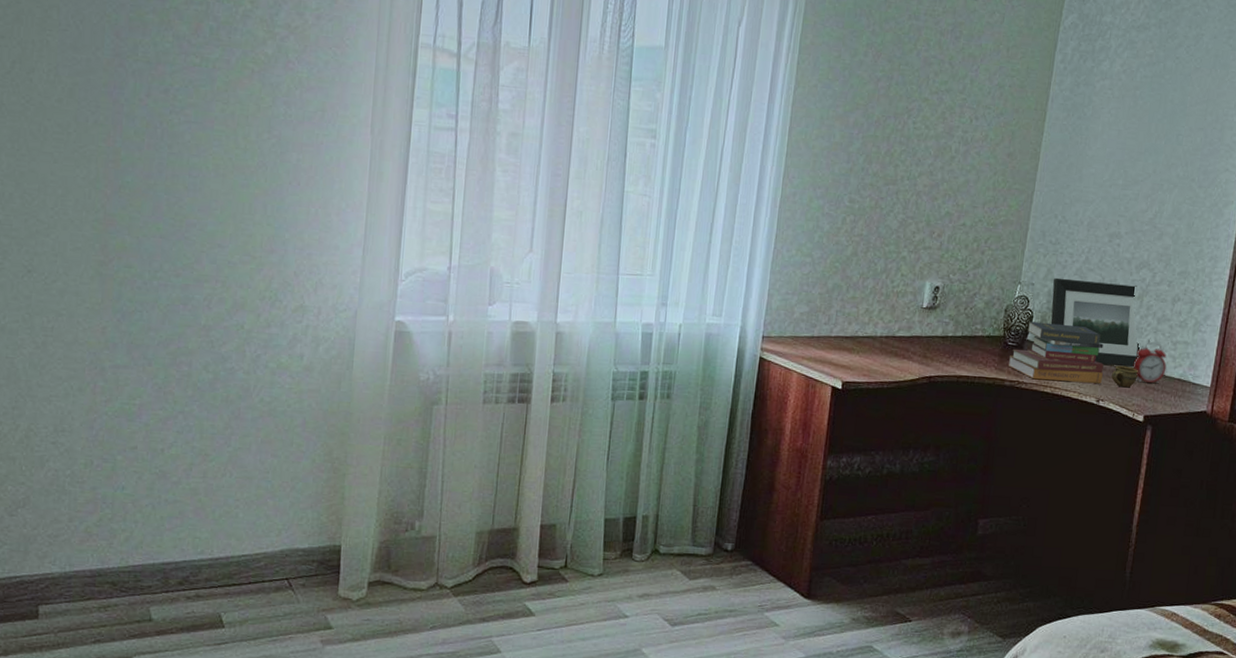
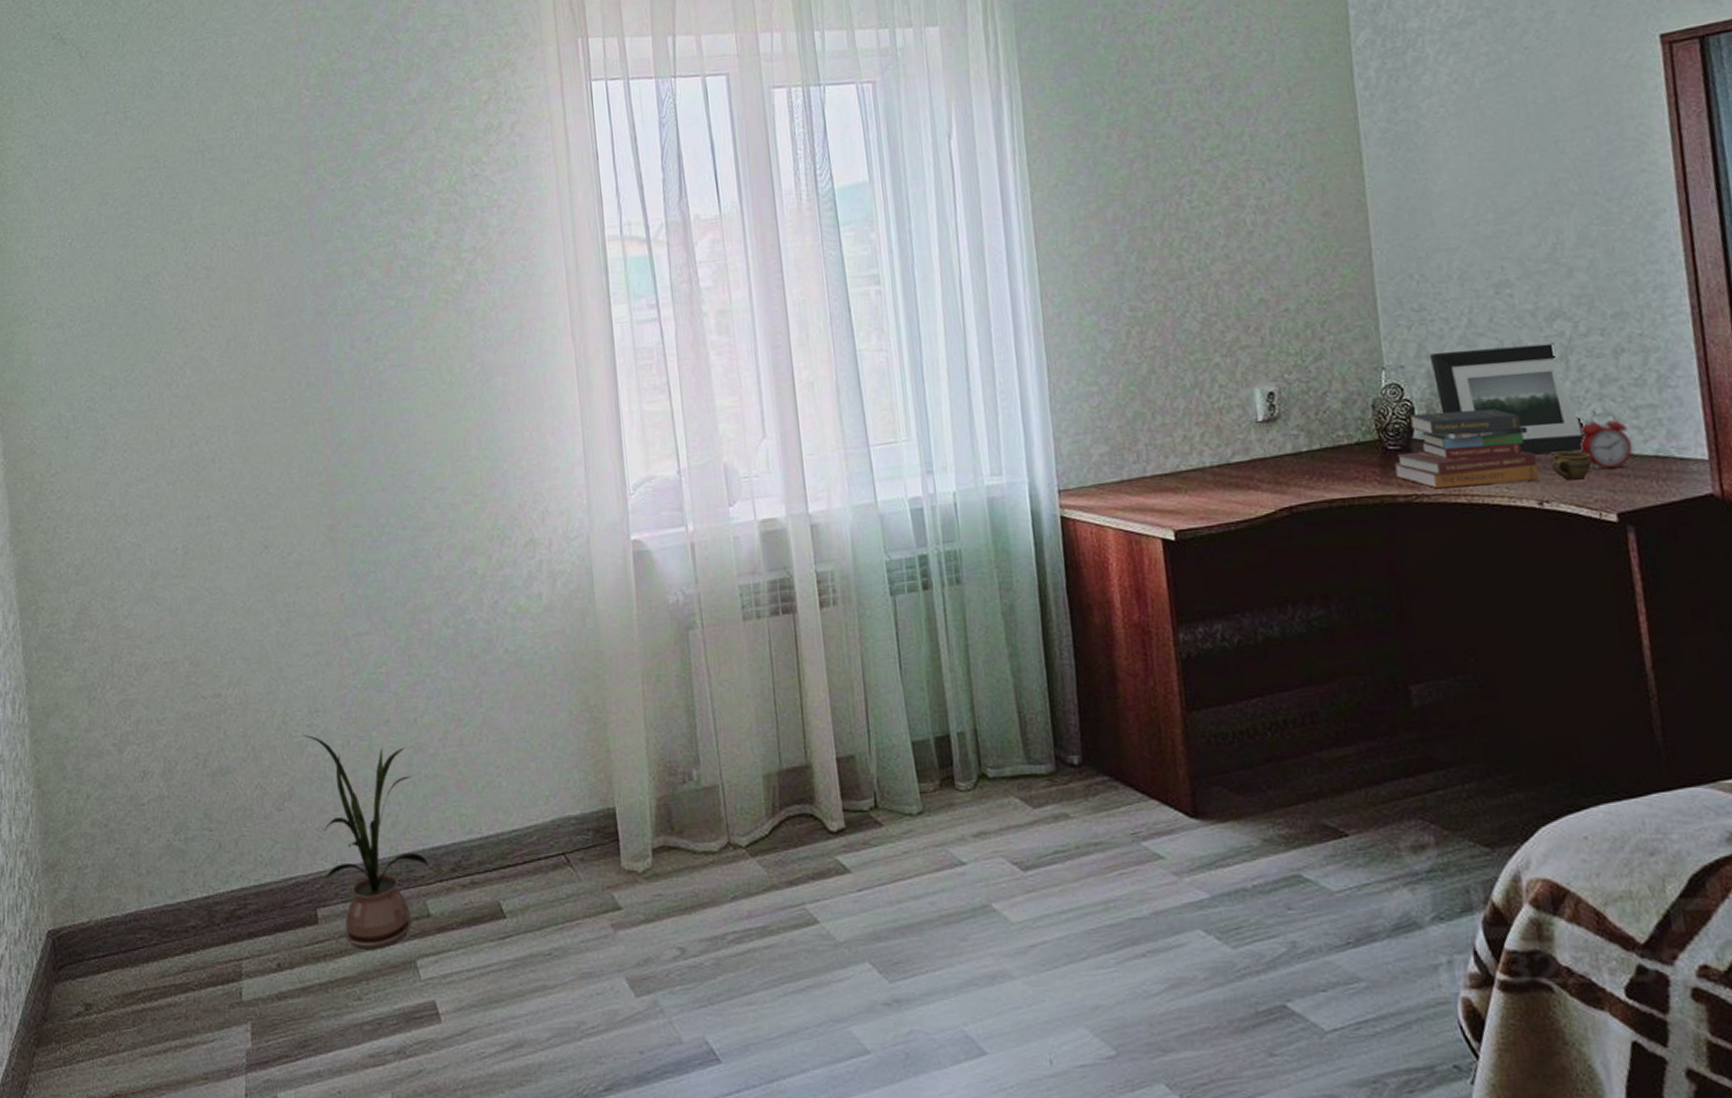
house plant: none [45,451,158,645] -> present [303,735,430,949]

